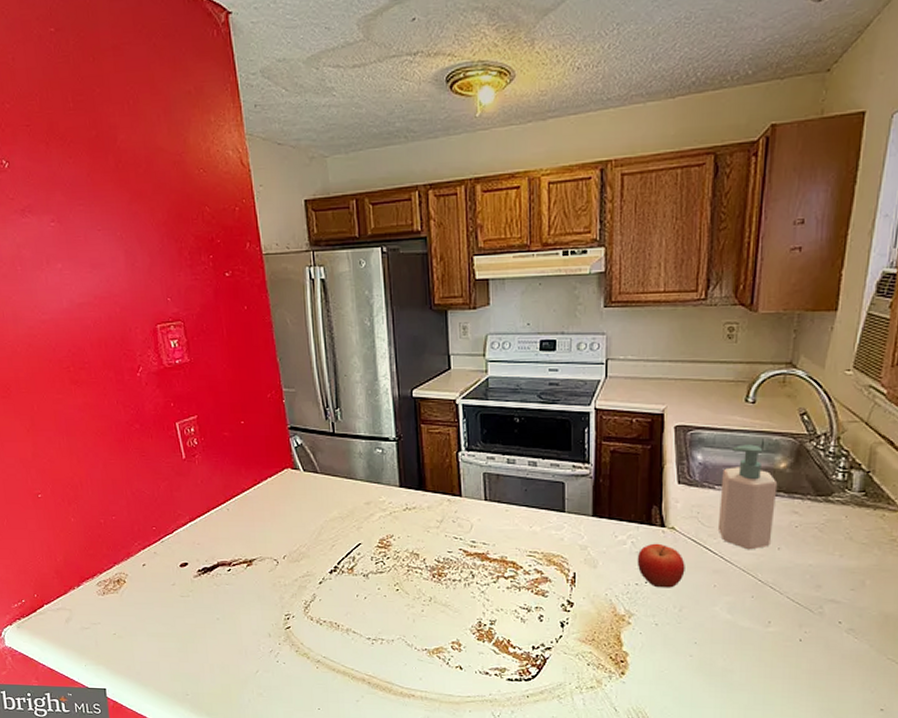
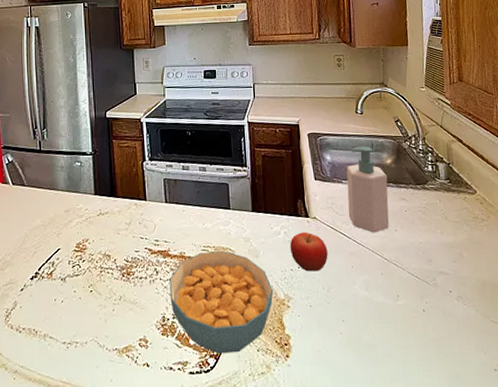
cereal bowl: none [487,558,612,665] -> present [169,251,274,354]

